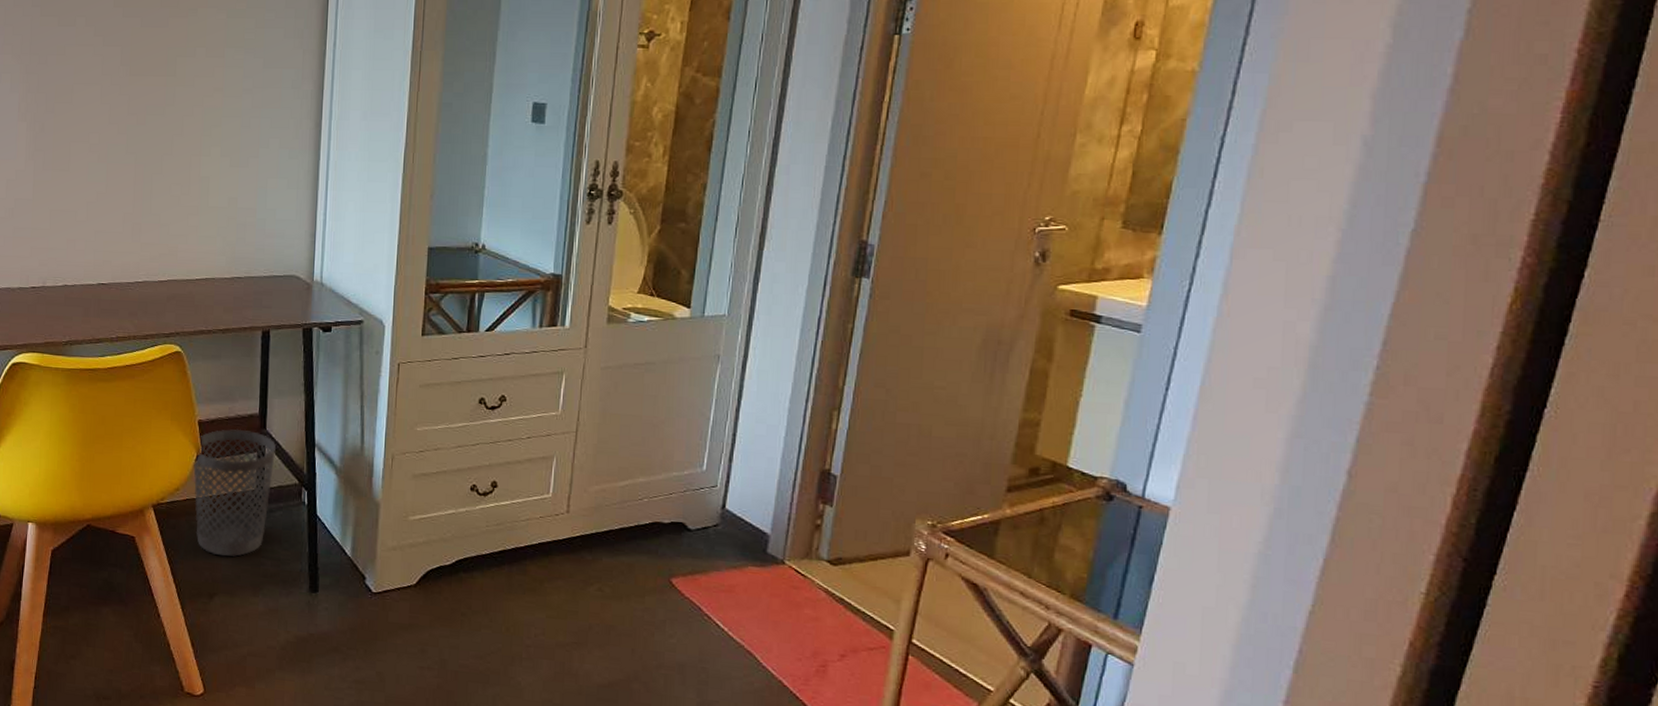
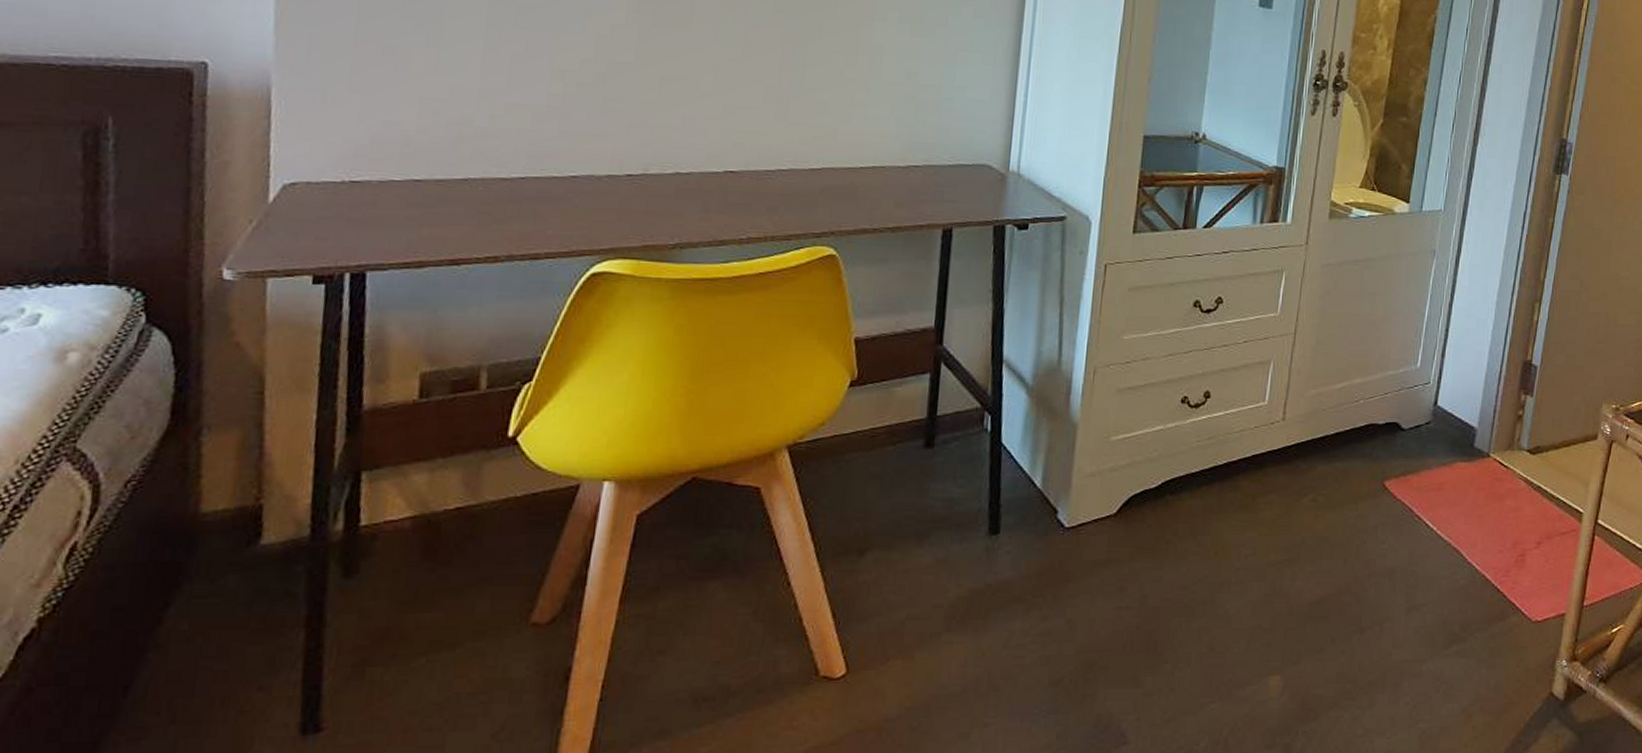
wastebasket: present [193,429,276,557] -> none [845,346,954,502]

